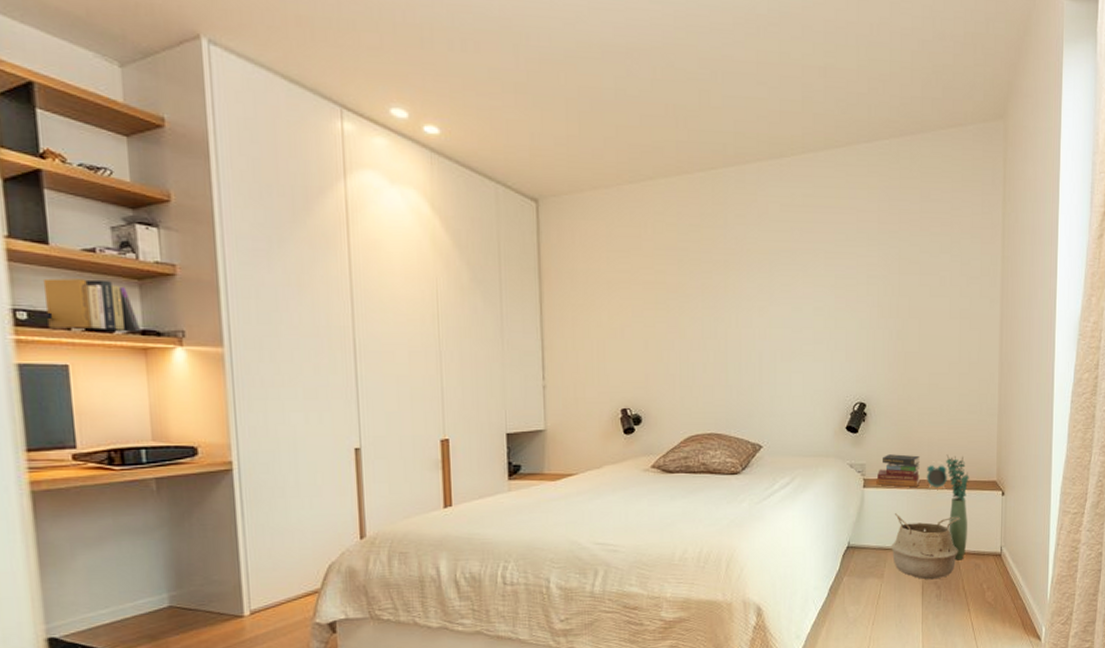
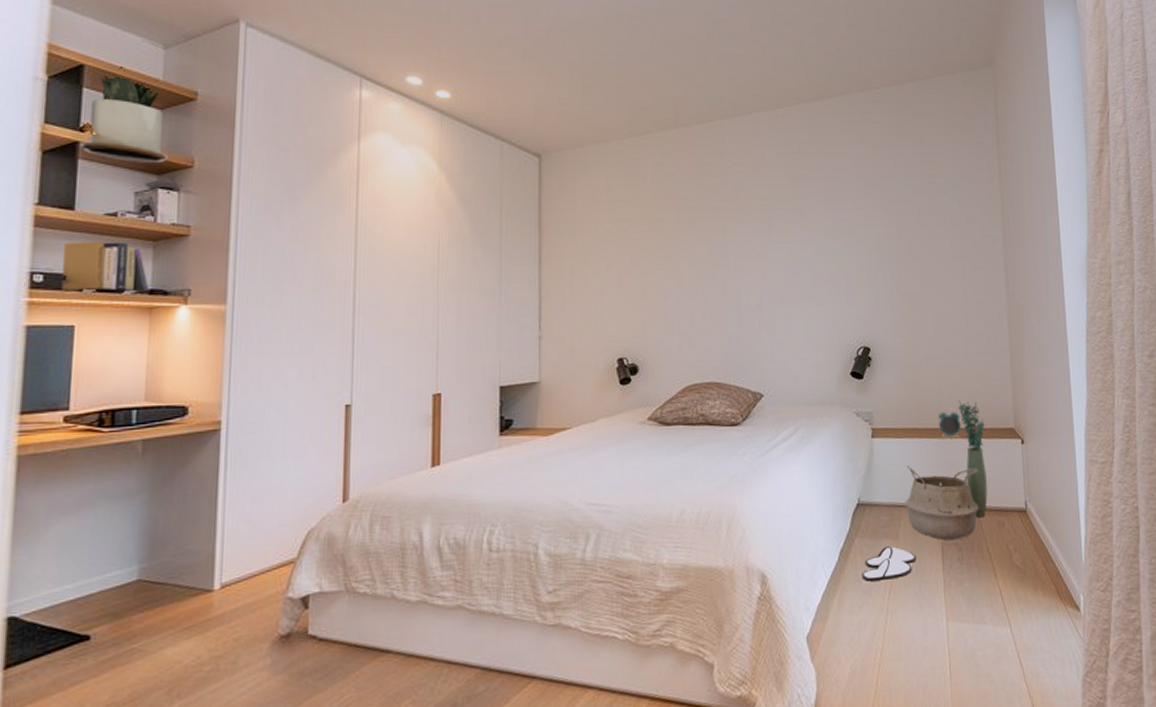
planter: none [43,86,142,196] -> present [80,67,168,163]
slippers: none [849,584,898,614] -> present [862,546,916,581]
books: present [876,454,920,488] -> none [885,401,932,437]

